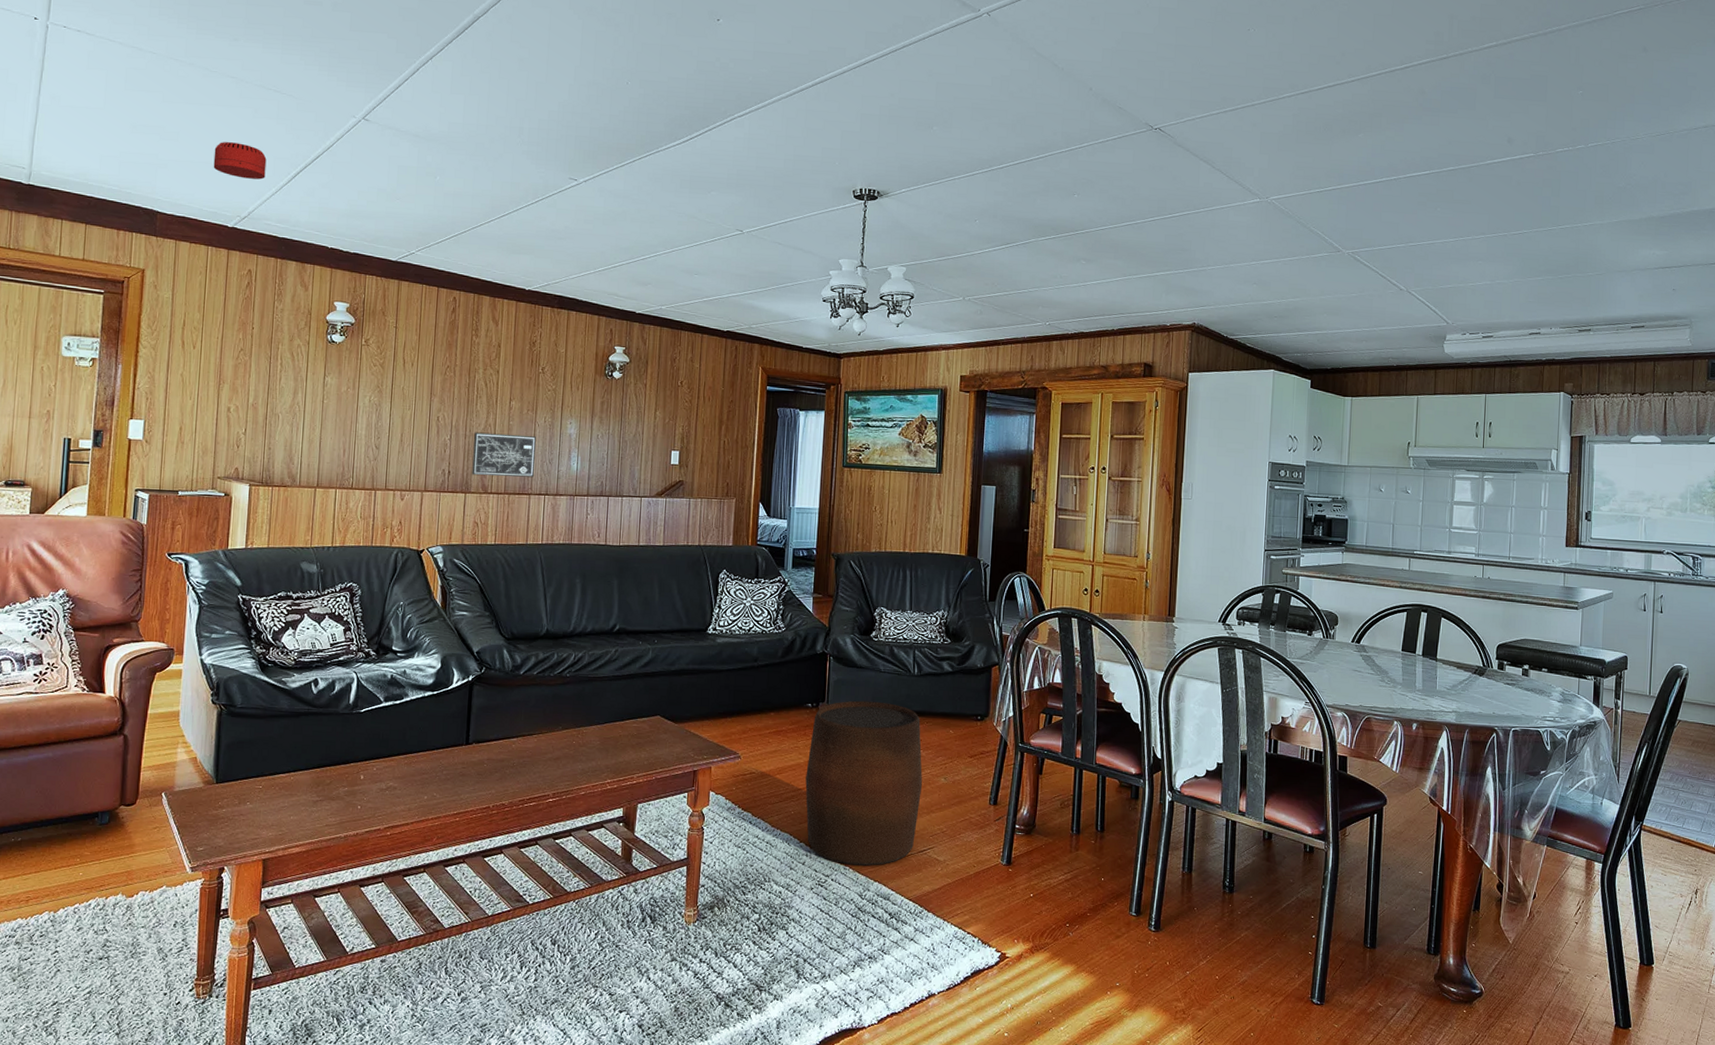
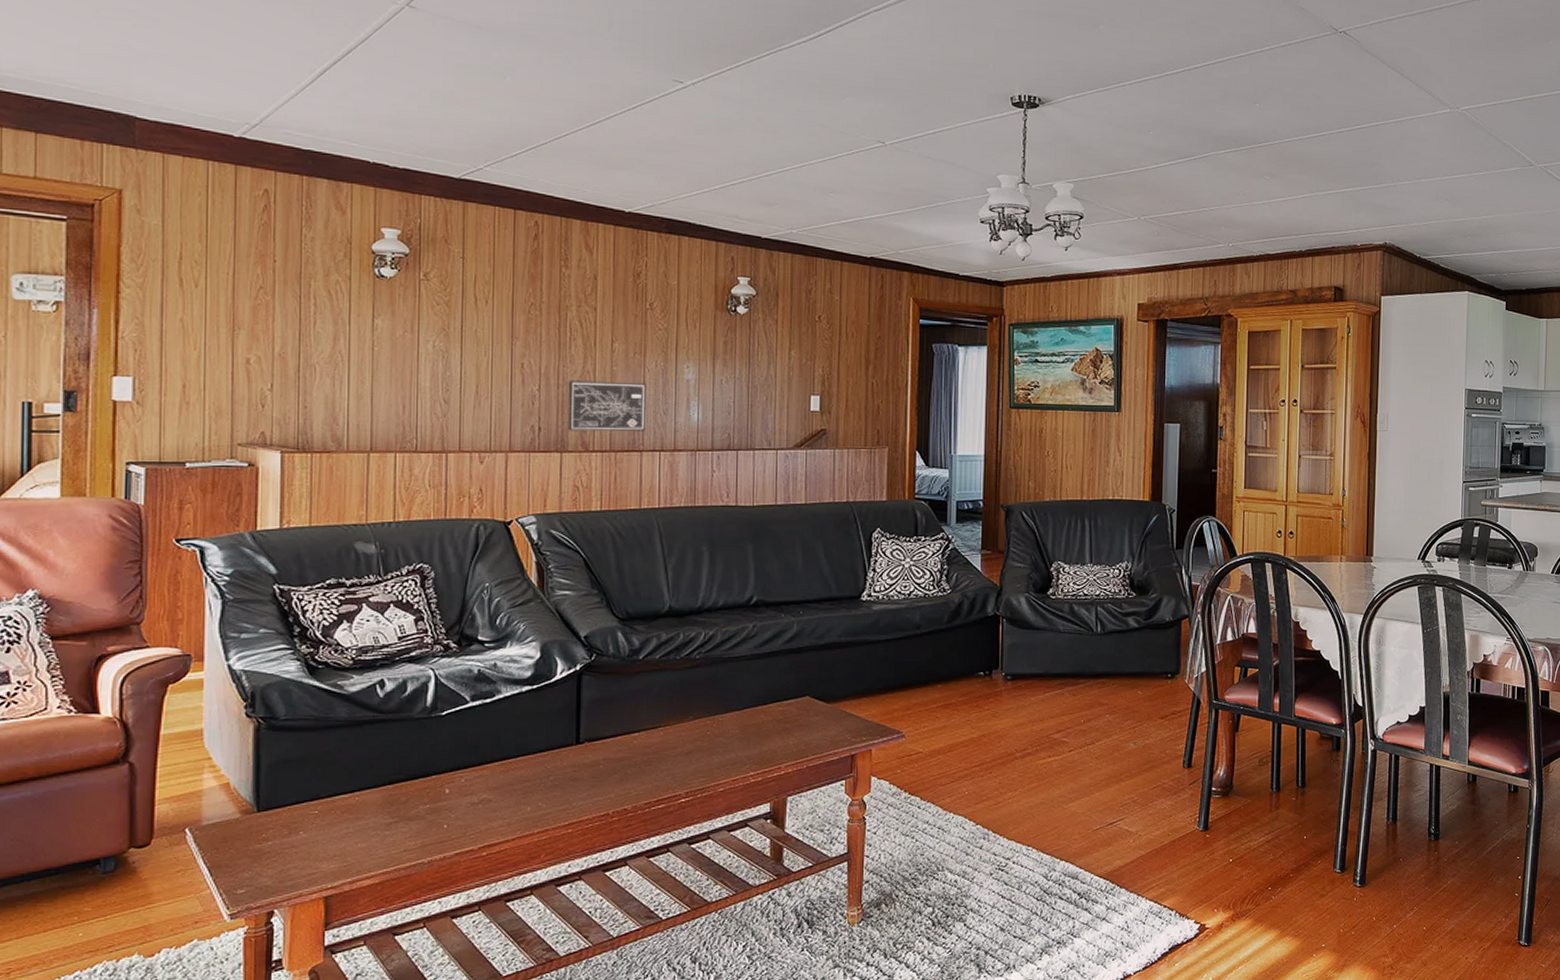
smoke detector: present [213,142,267,180] -> none [209,31,281,79]
stool: present [805,700,923,867] -> none [980,665,1110,846]

